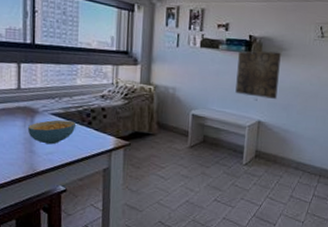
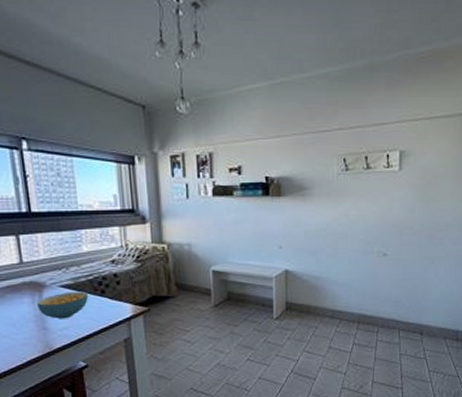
wall art: present [235,50,281,99] -> none [256,192,303,245]

